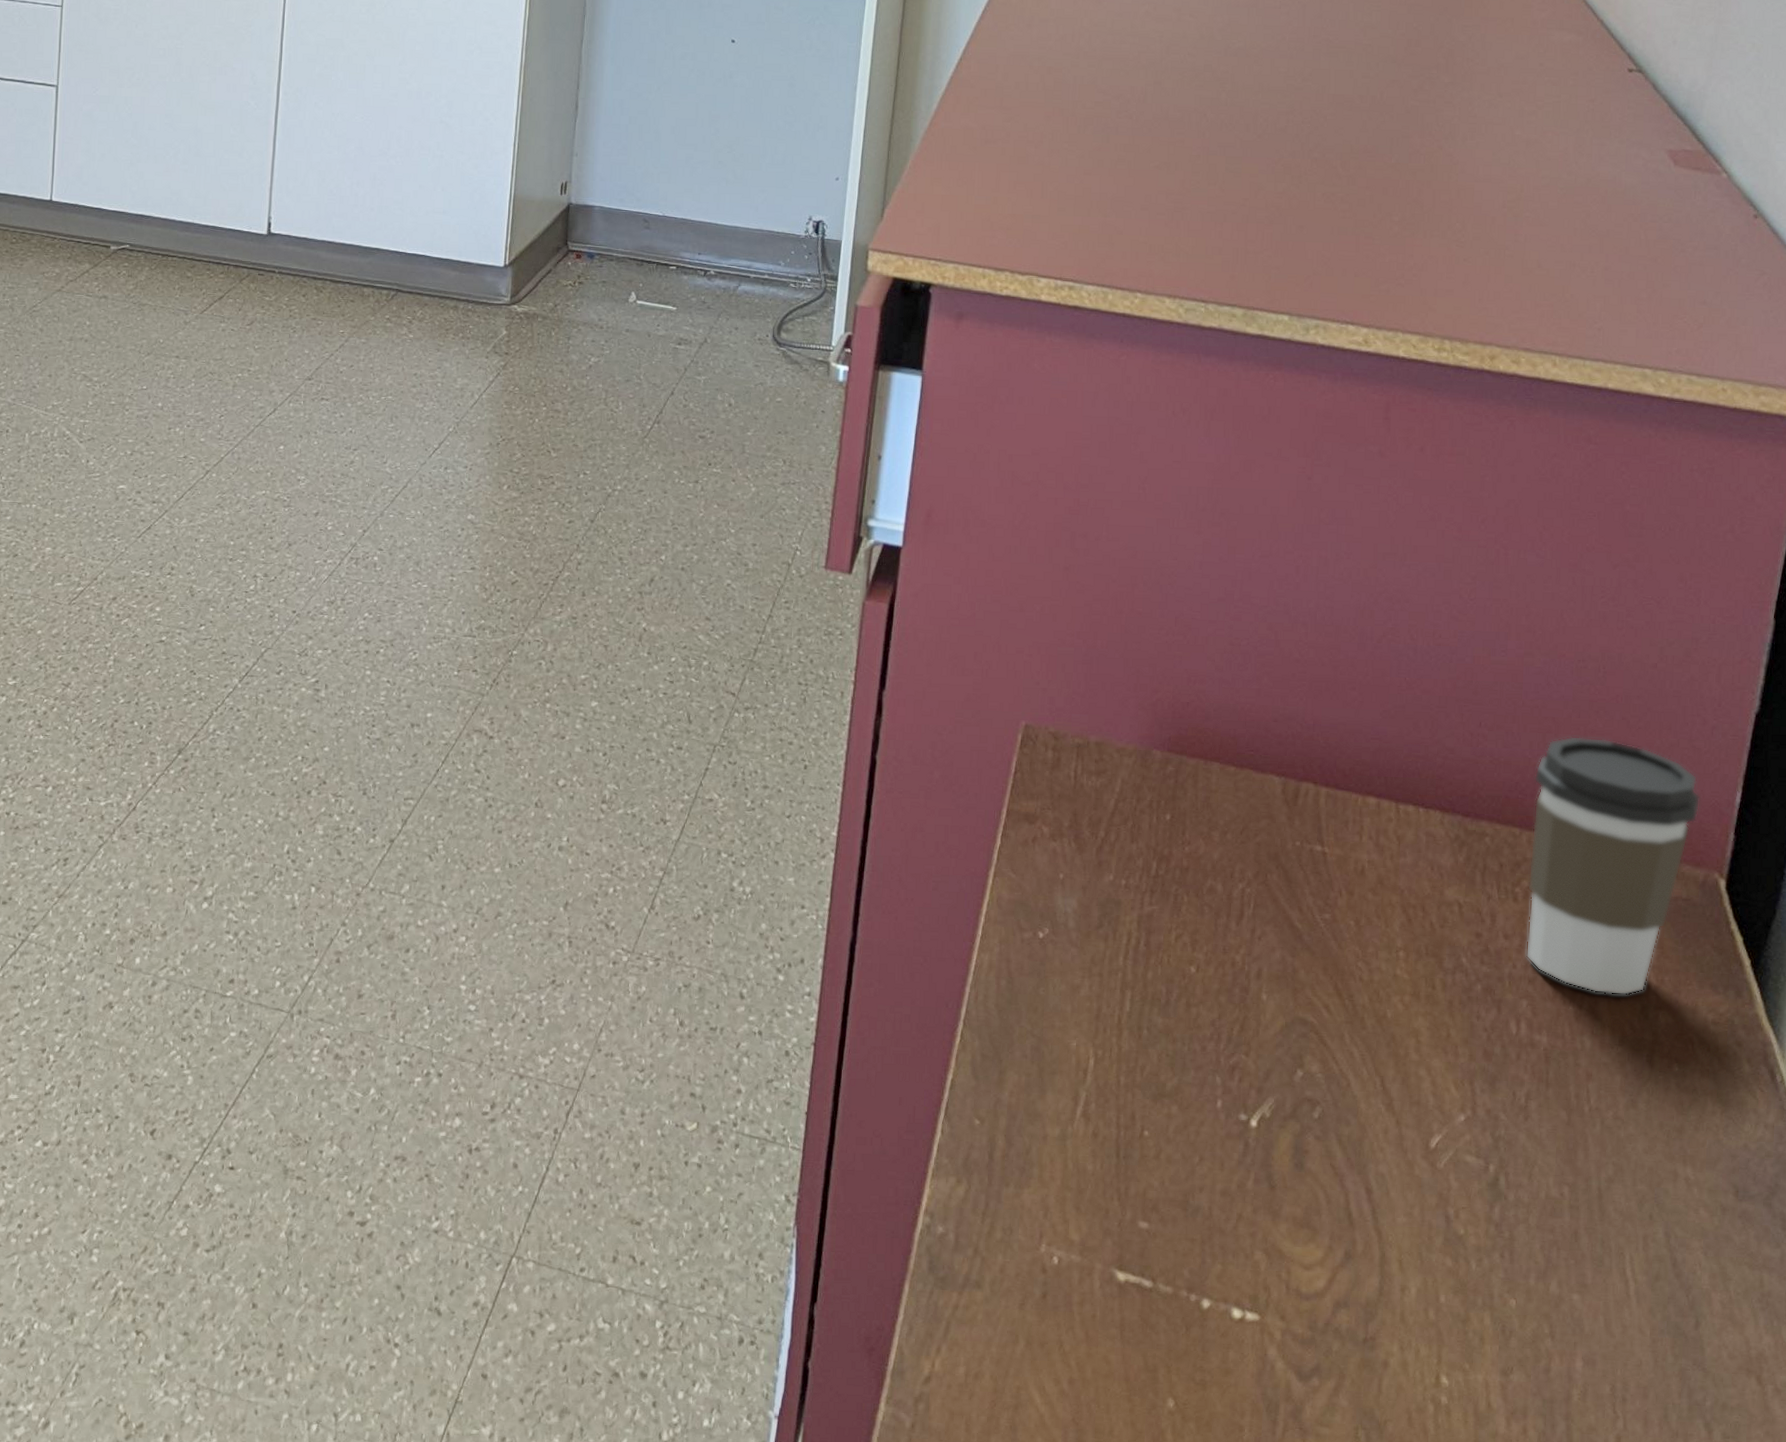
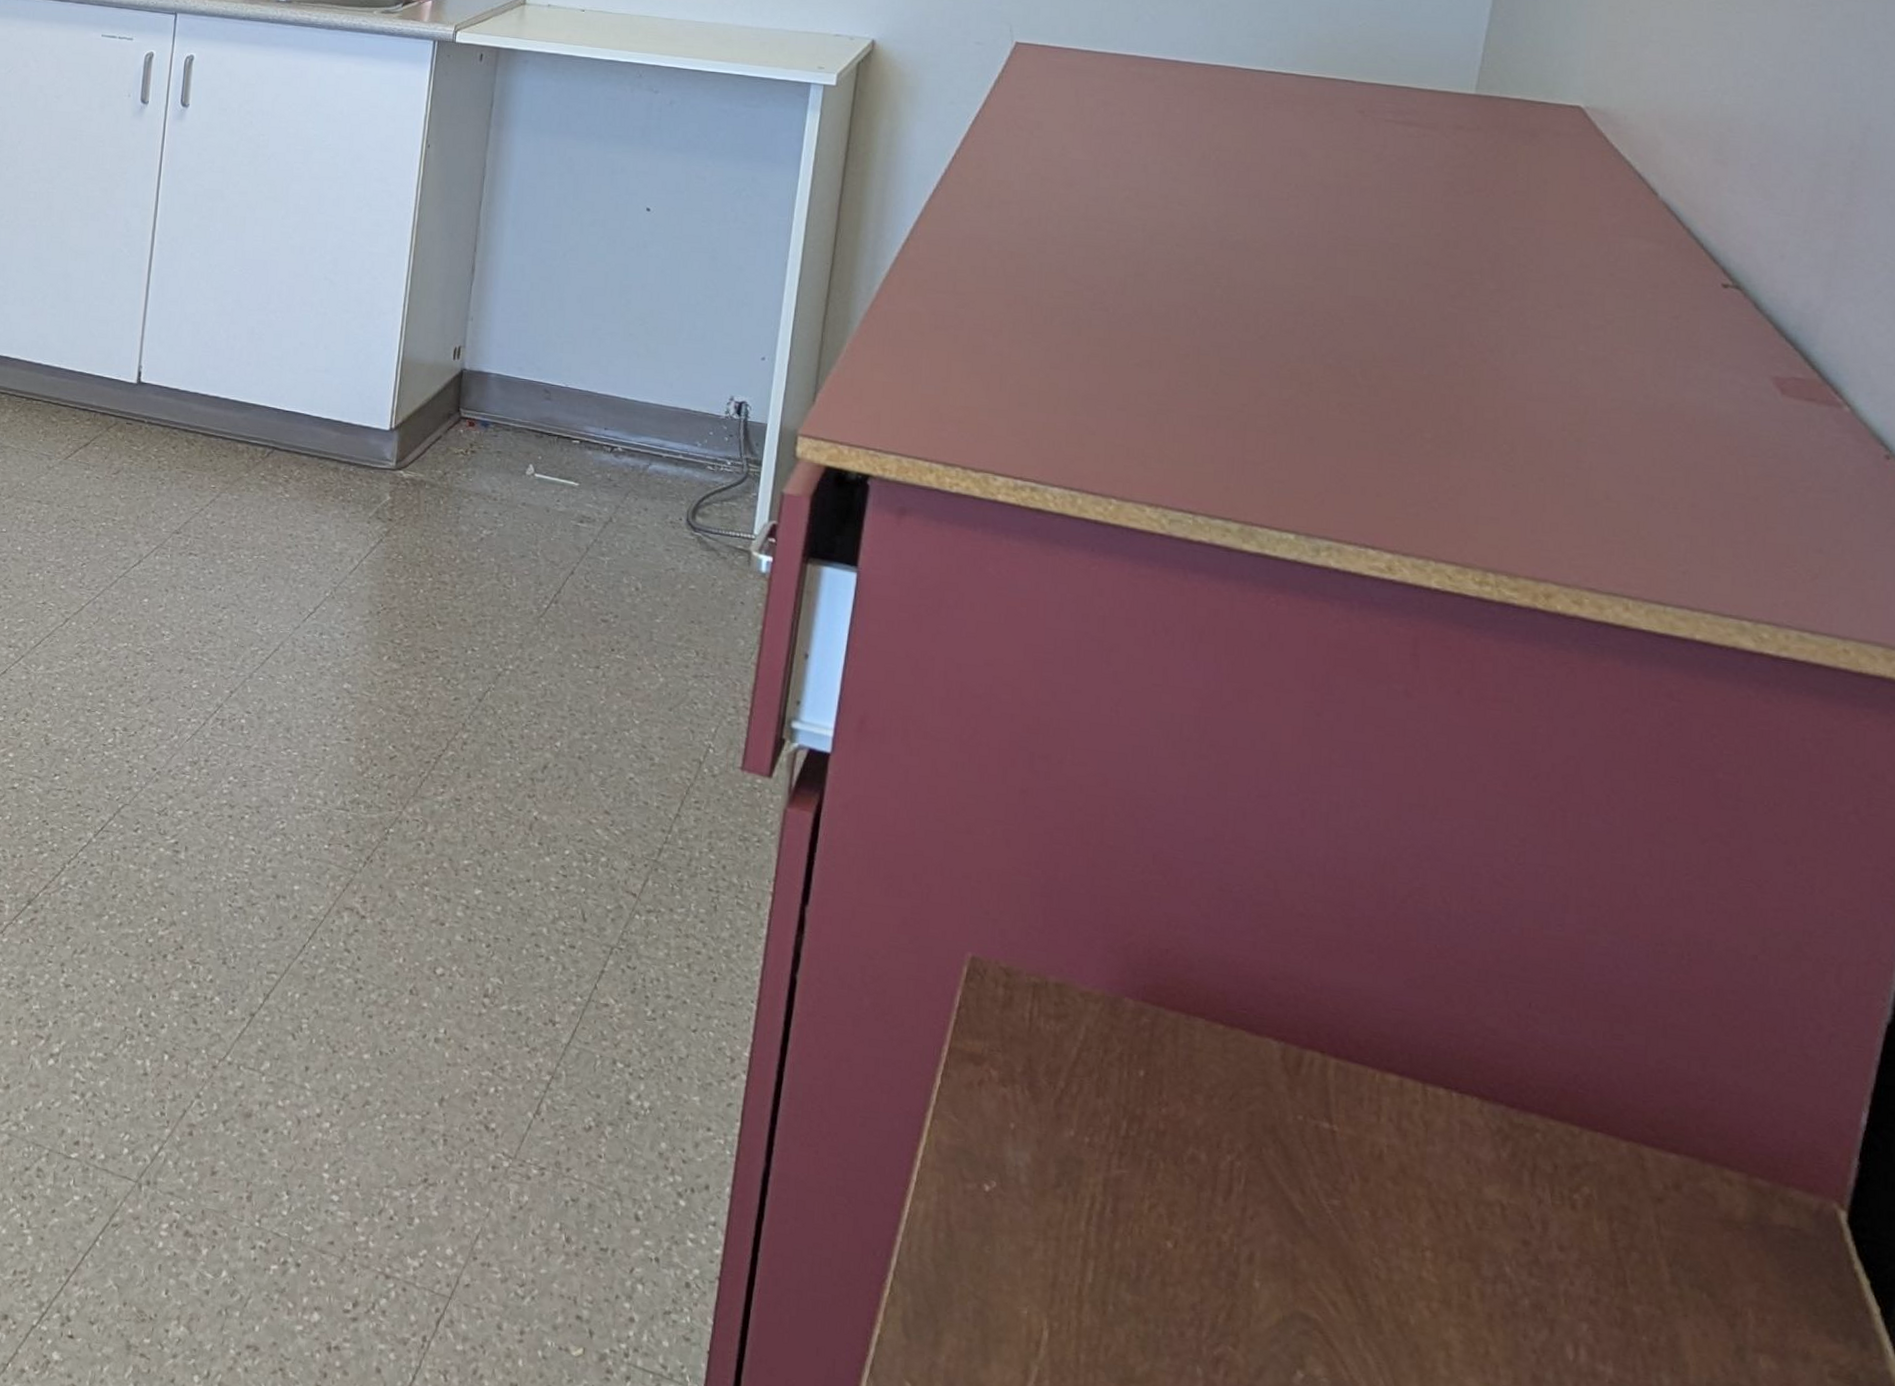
coffee cup: present [1525,735,1700,996] -> none [1586,1028,1814,1332]

